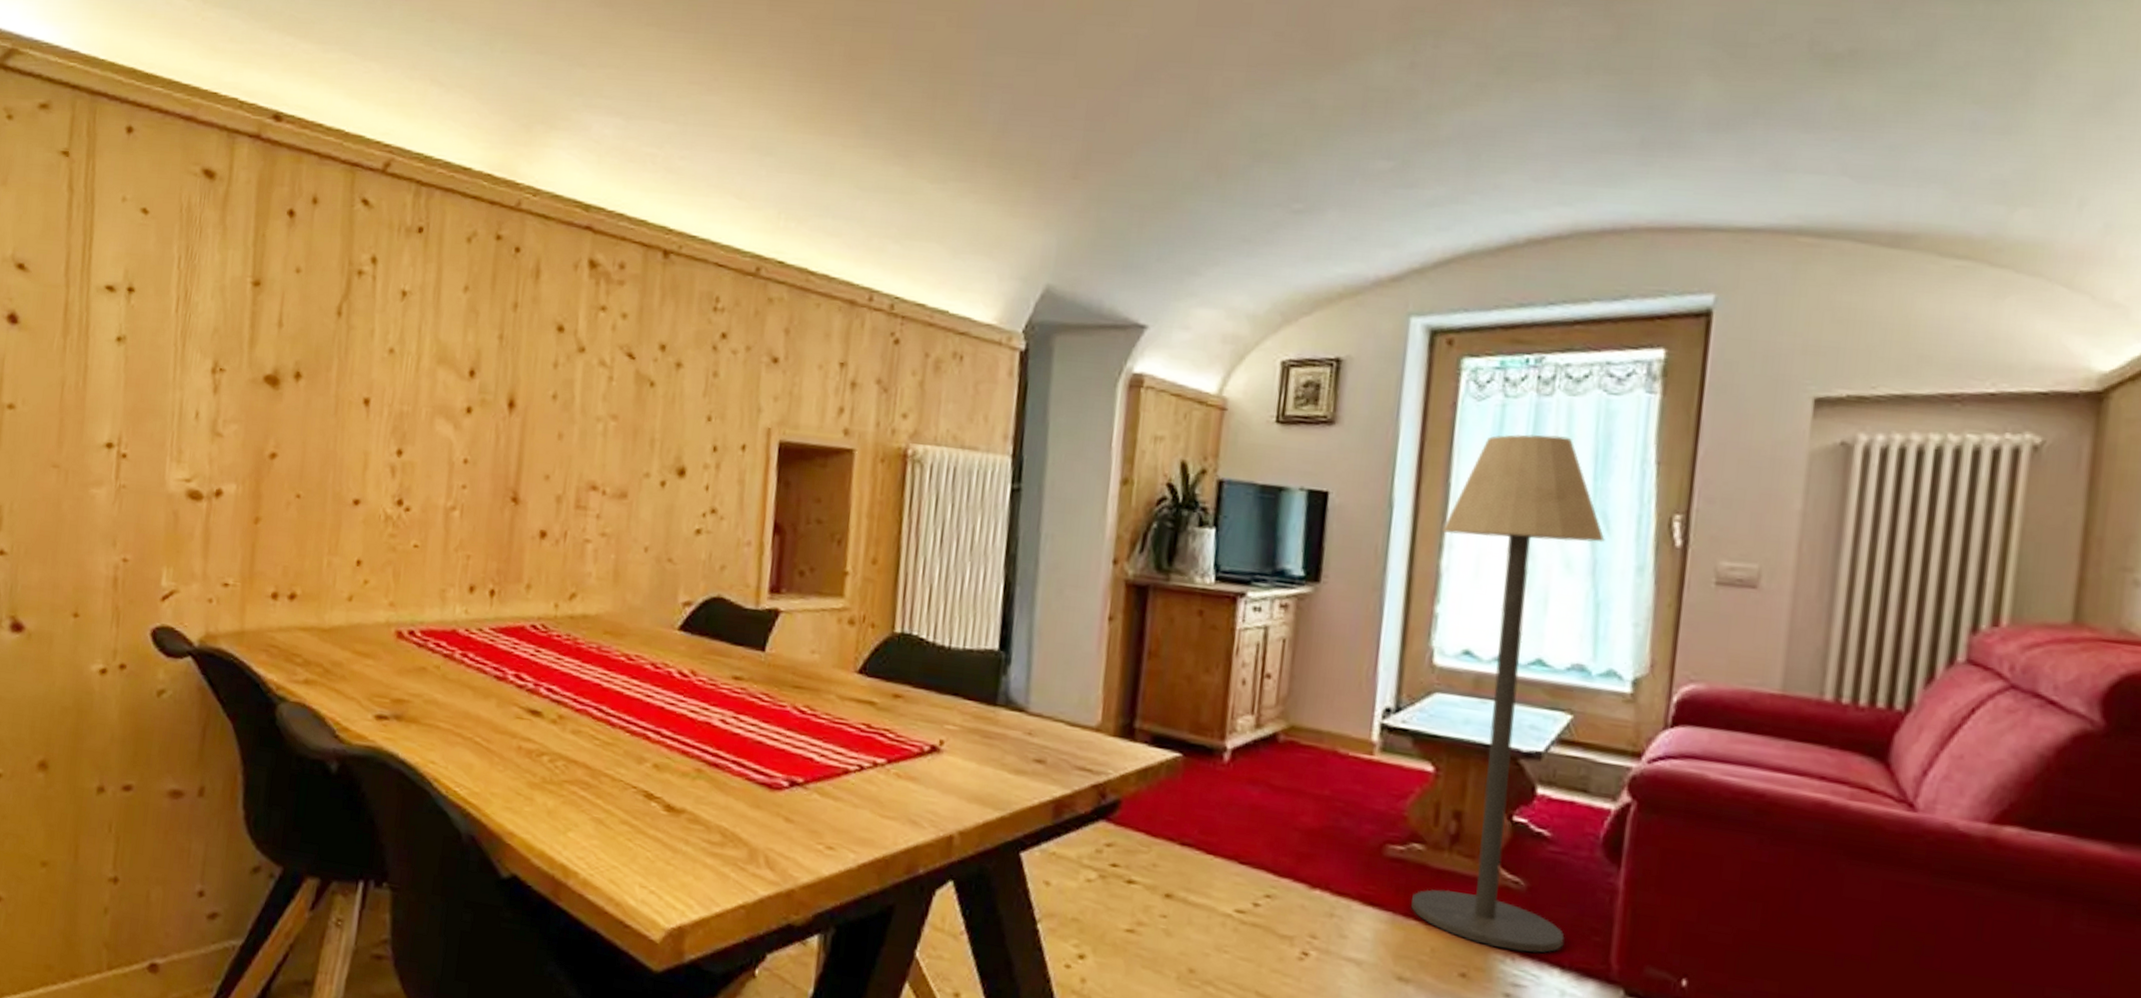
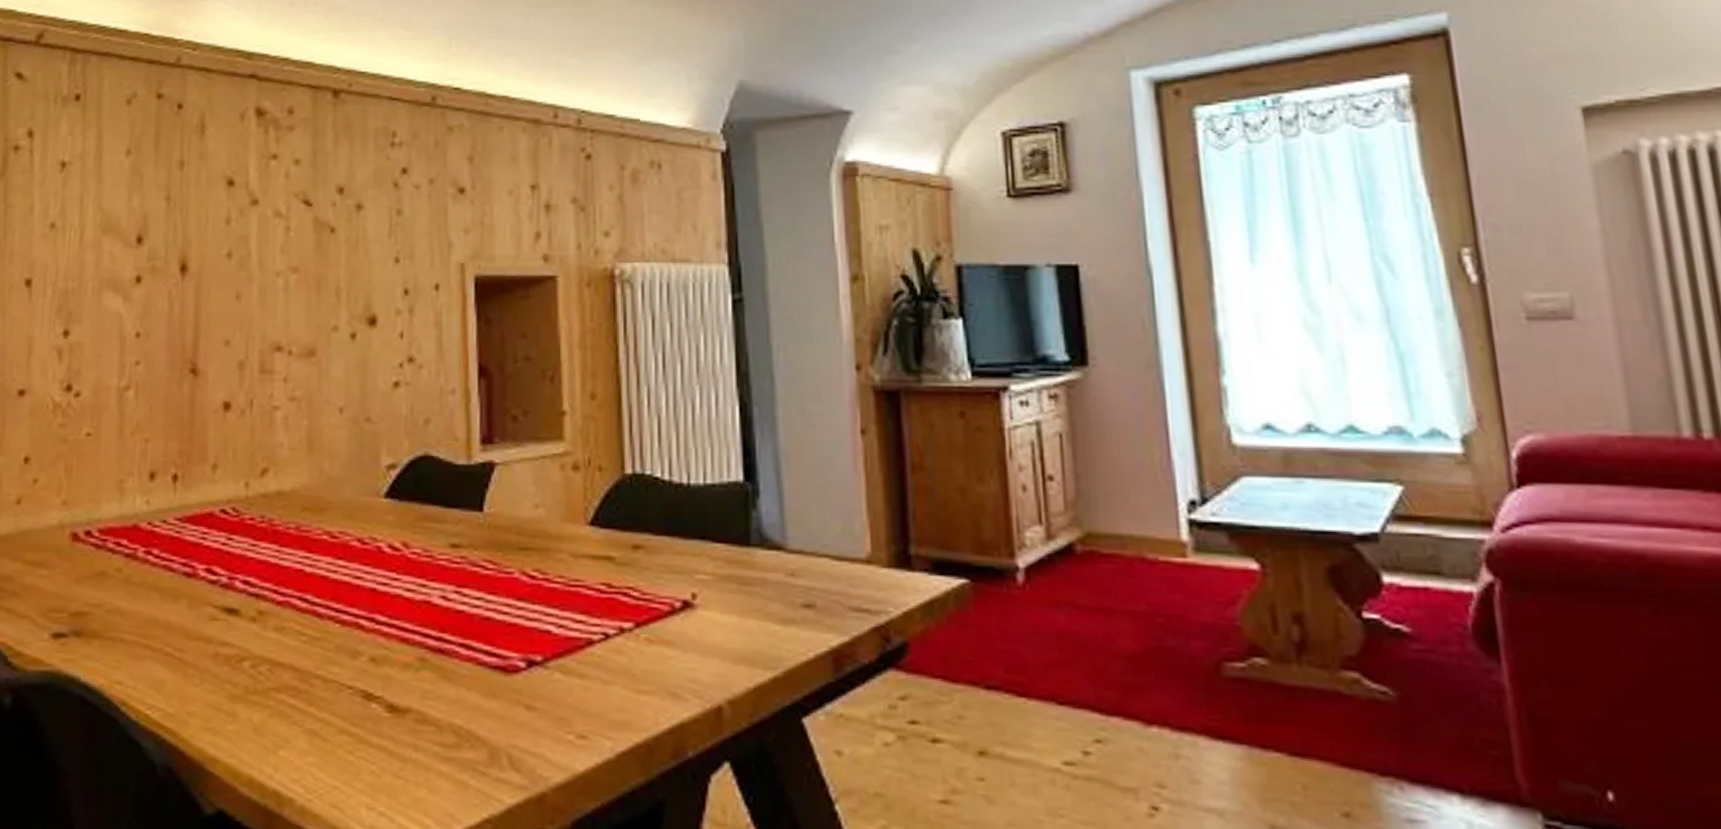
floor lamp: present [1411,434,1605,953] -> none [1211,178,1457,778]

